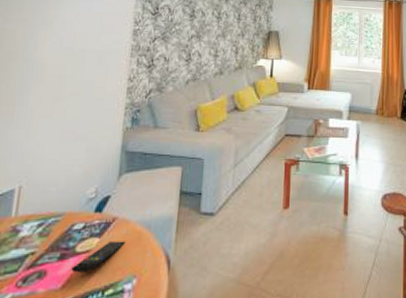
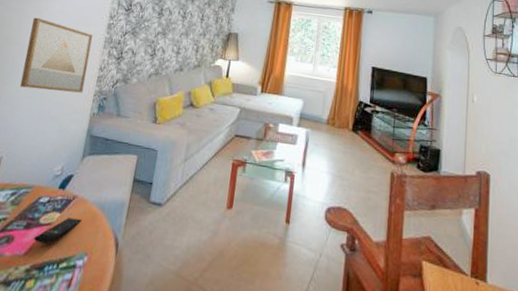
wall art: none [33,28,117,108] -> present [19,17,94,93]

